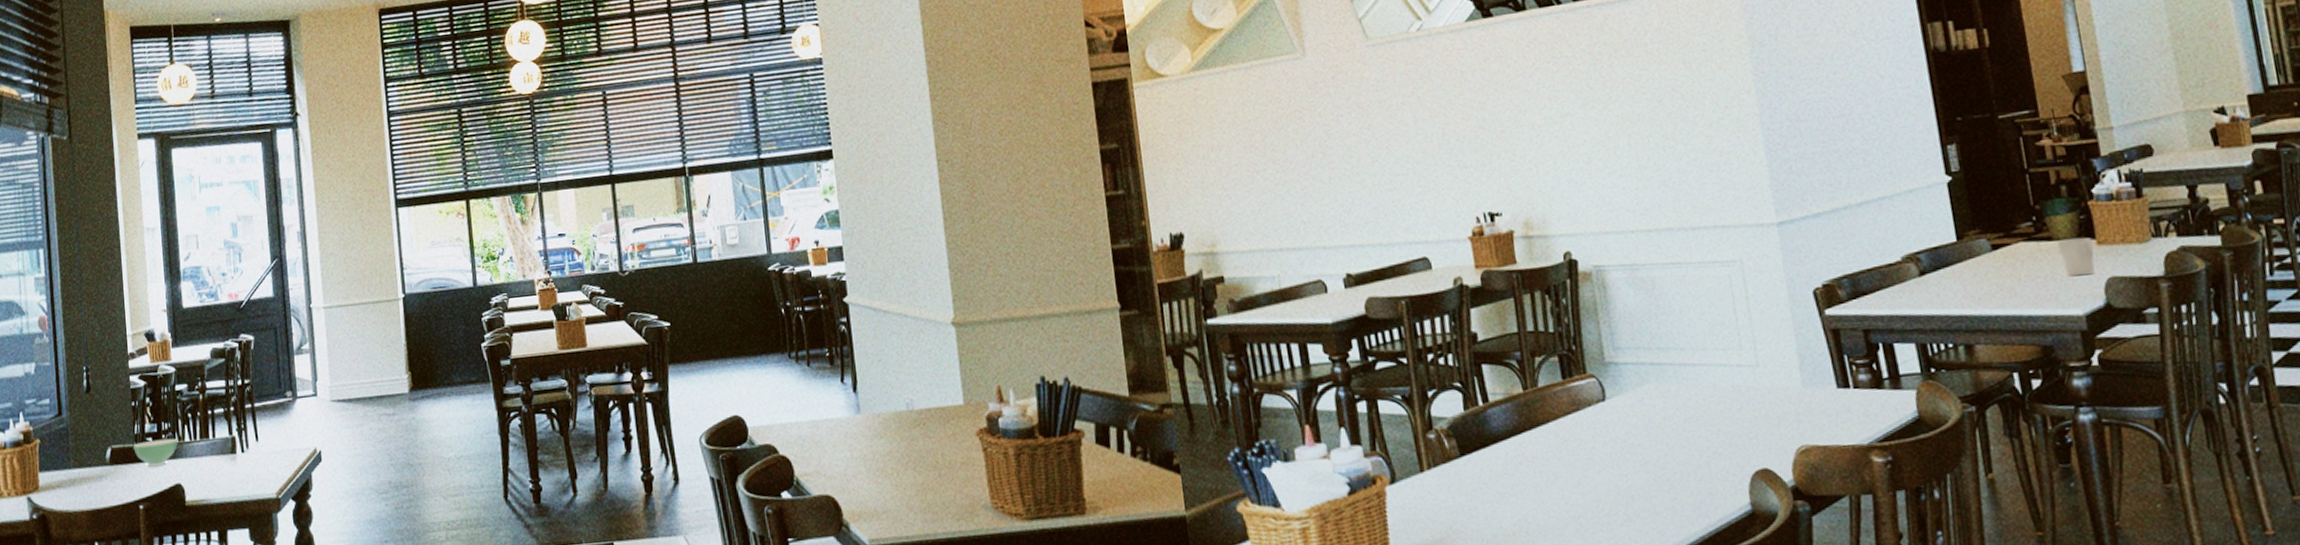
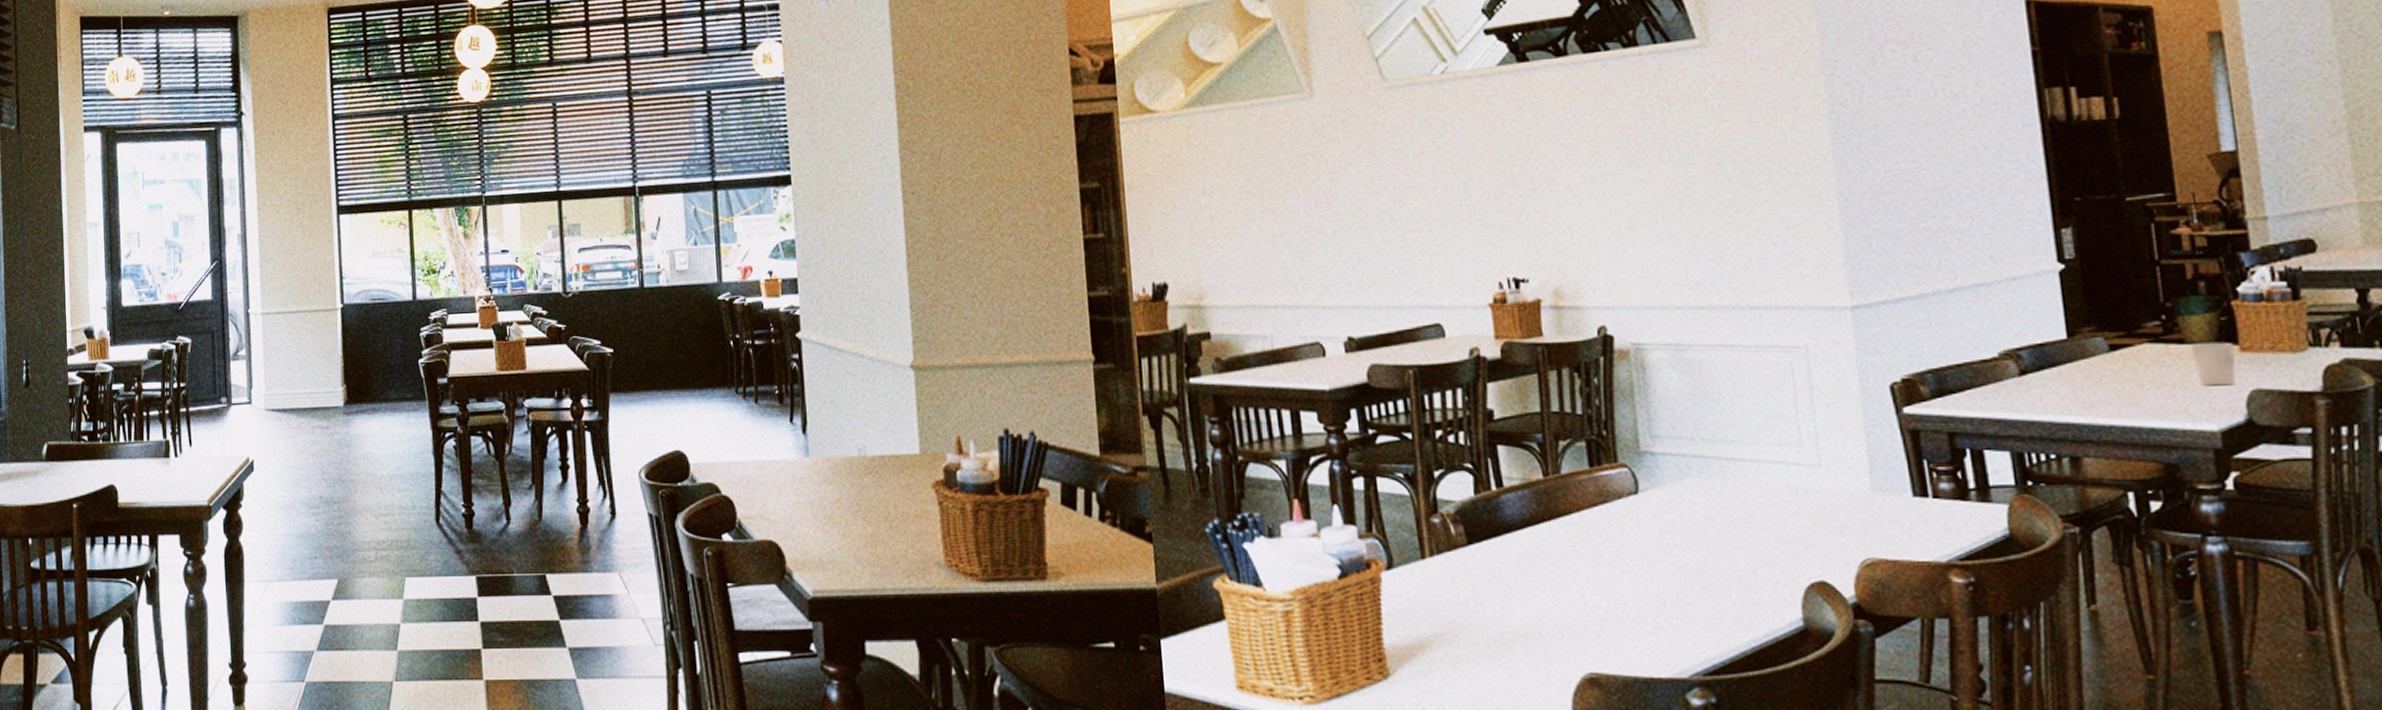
bowl: present [132,438,179,467] -> none [68,438,113,466]

